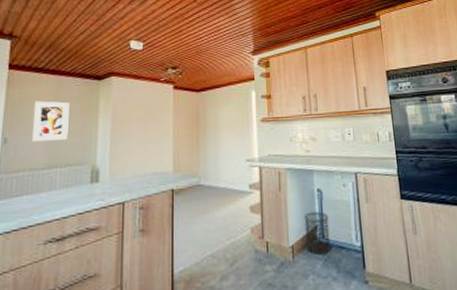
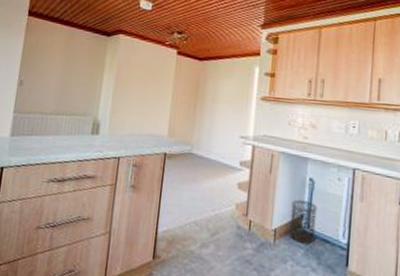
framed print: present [32,101,70,141] -> none [44,49,79,90]

